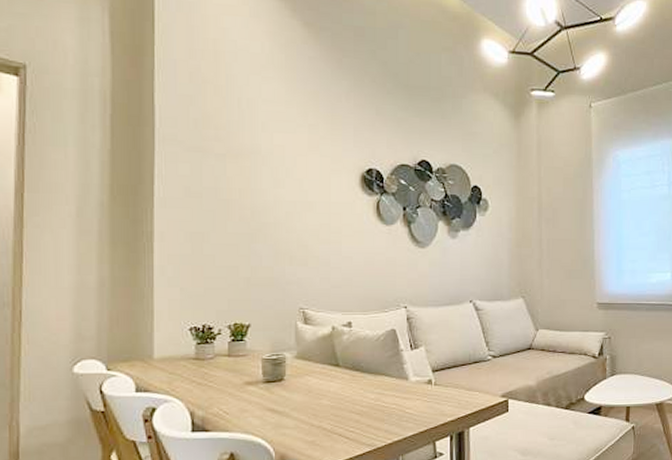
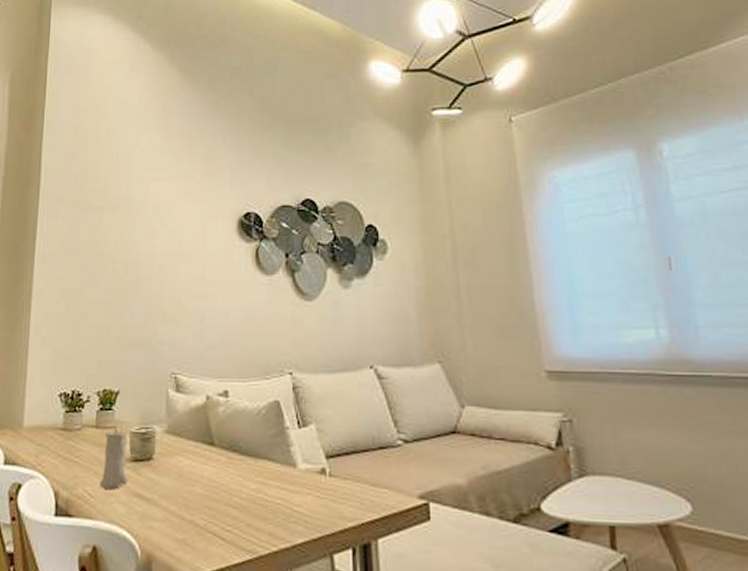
candle: none [234,355,262,407] -> present [100,427,128,490]

